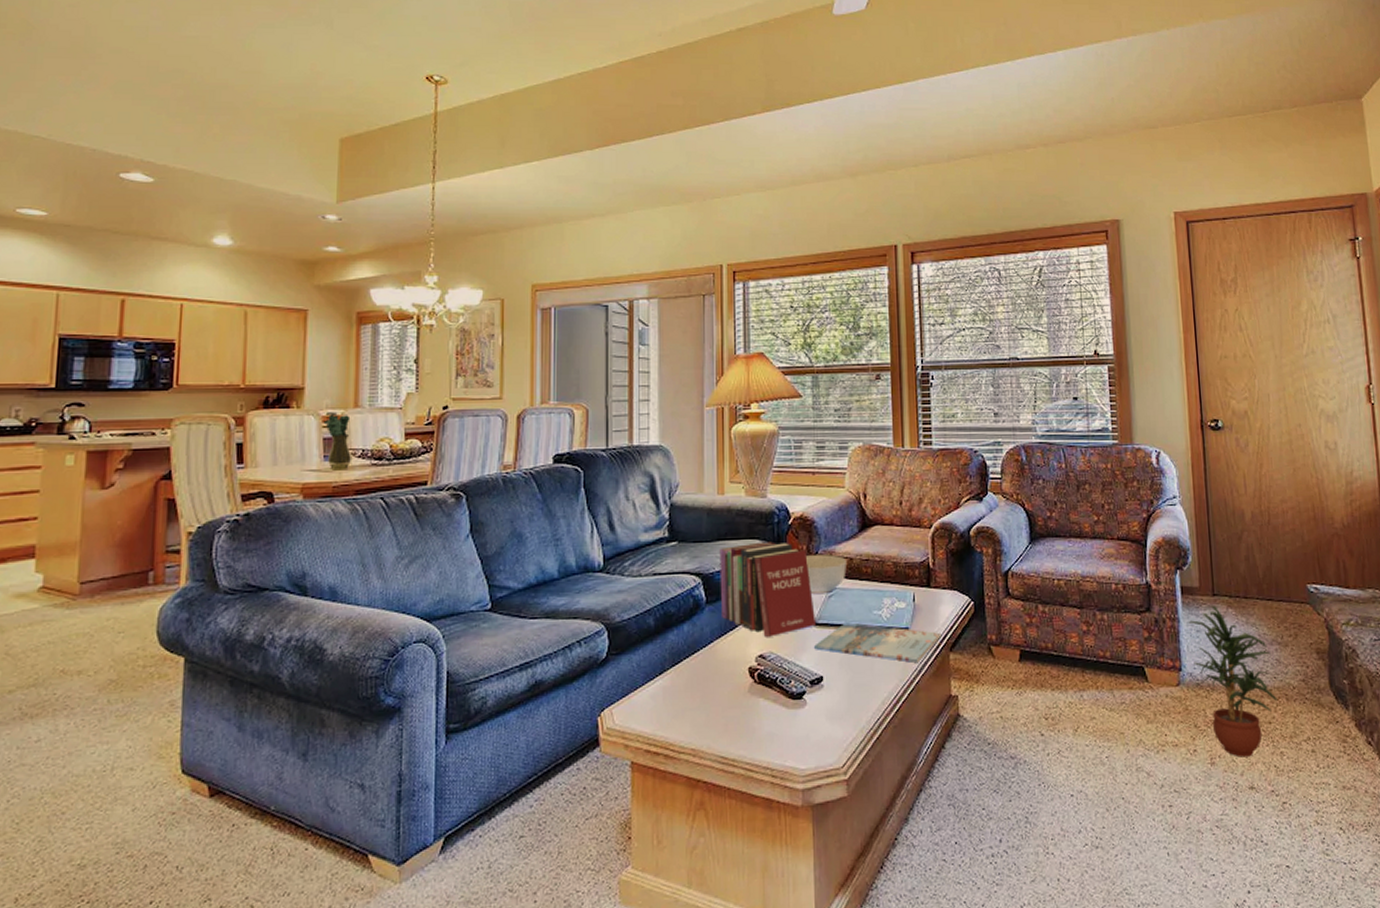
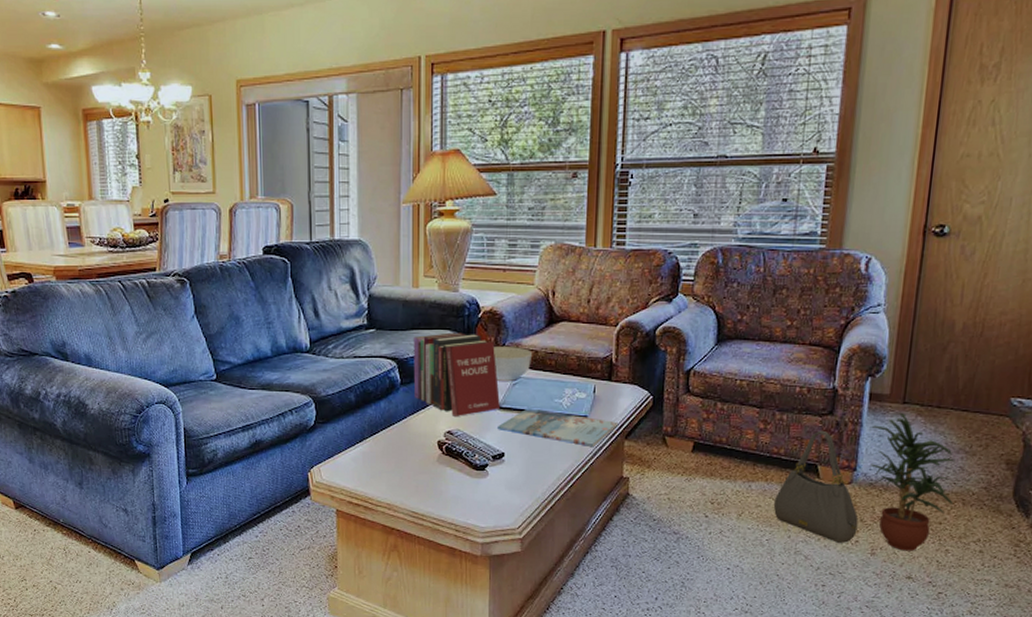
vase: present [323,412,351,471] -> none [65,204,91,256]
handbag: none [1107,628,1194,754] -> present [773,430,859,543]

